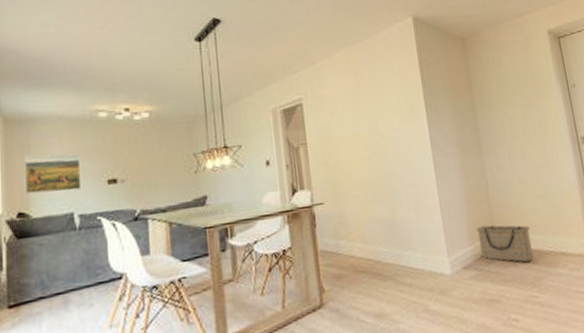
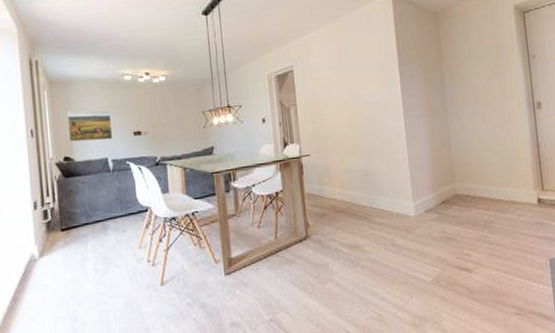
basket: present [476,225,533,263] -> none [438,176,486,209]

